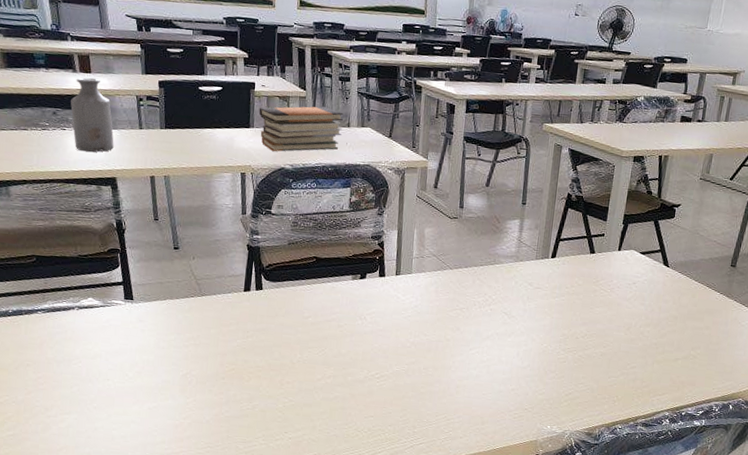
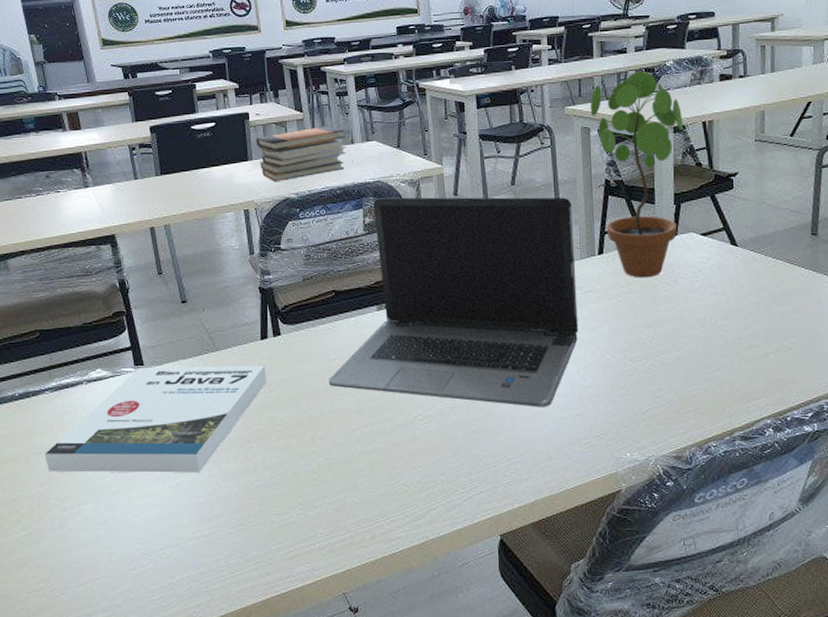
book: none [33,302,246,399] -> present [45,365,268,473]
bottle: present [70,77,114,153] -> none [63,133,110,212]
laptop computer: none [301,179,536,380] -> present [328,197,579,407]
potted plant: none [561,101,643,284] -> present [590,71,683,278]

